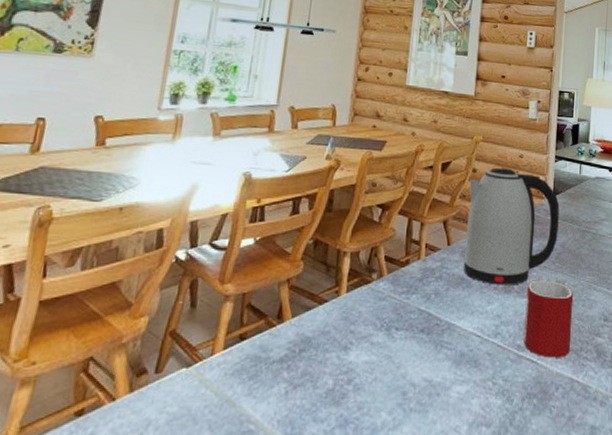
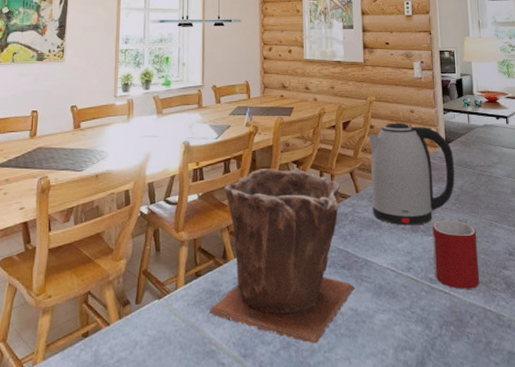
plant pot: none [252,211,432,421] -> present [209,167,354,344]

